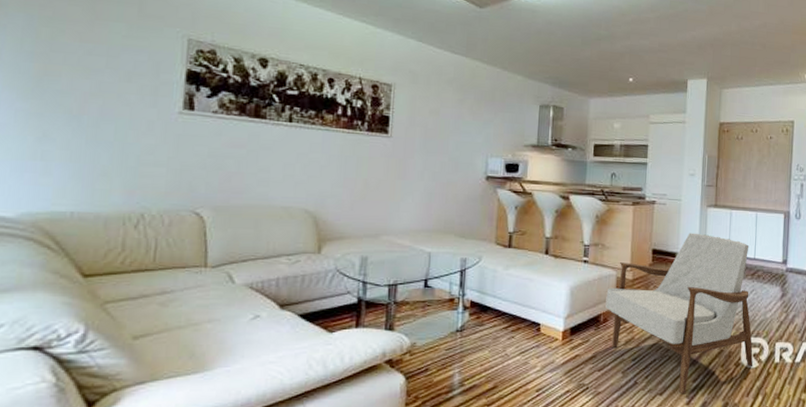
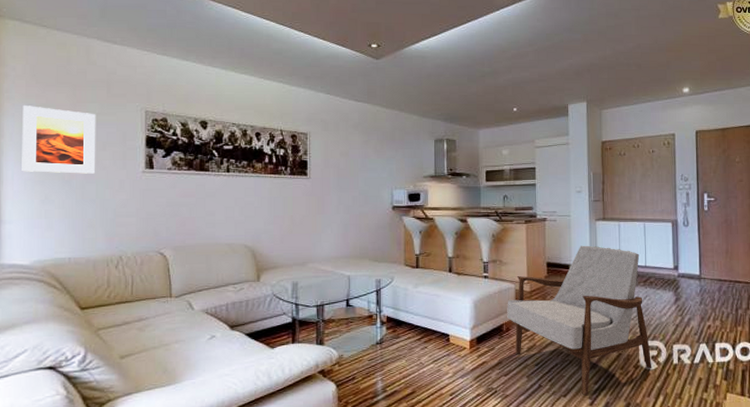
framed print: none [12,16,122,110] -> present [22,106,96,174]

